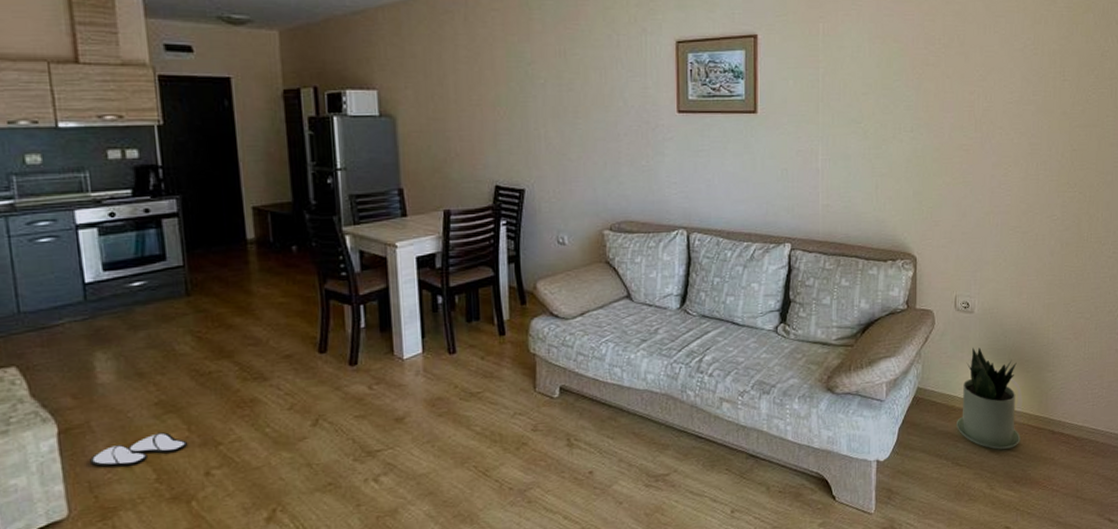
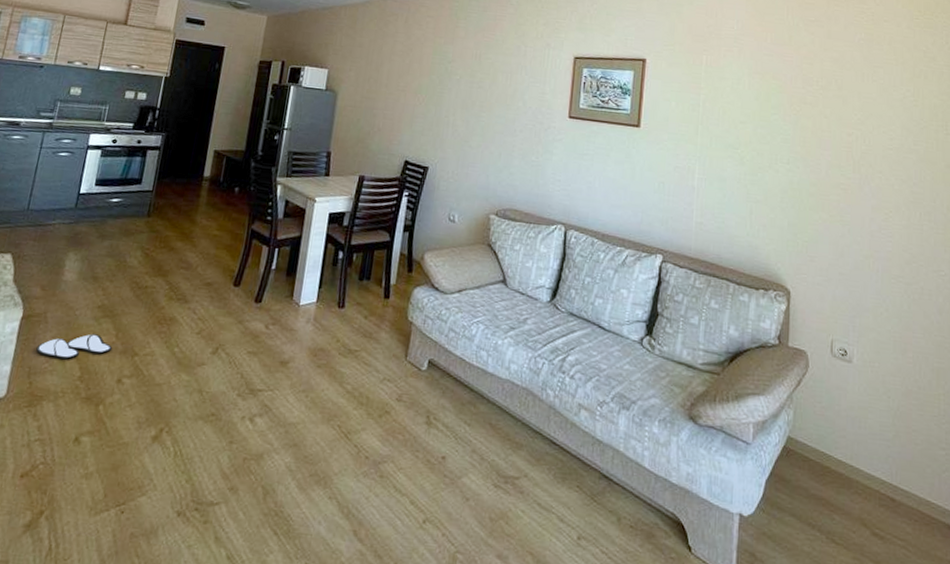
planter: present [957,347,1021,450] -> none [832,403,909,536]

